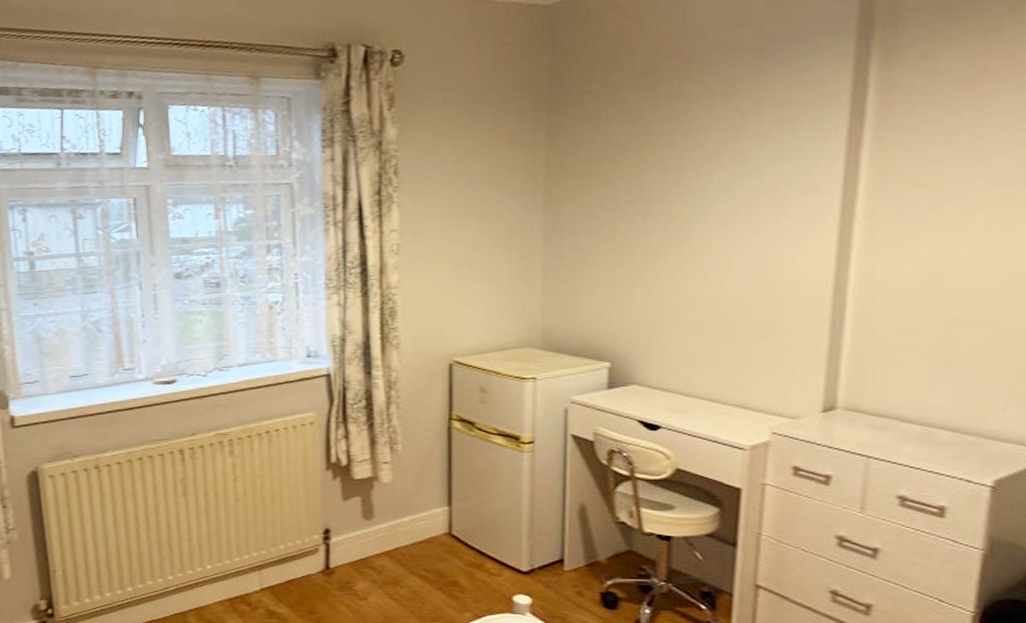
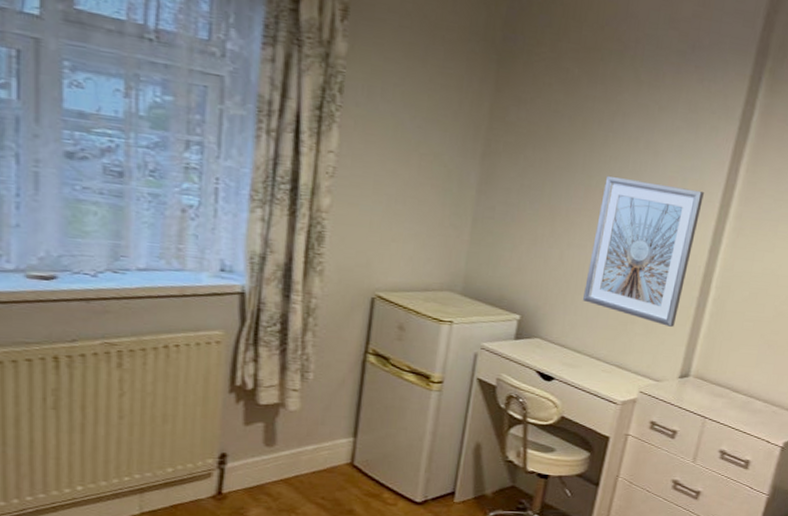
picture frame: none [682,193,817,354] -> present [583,175,704,327]

